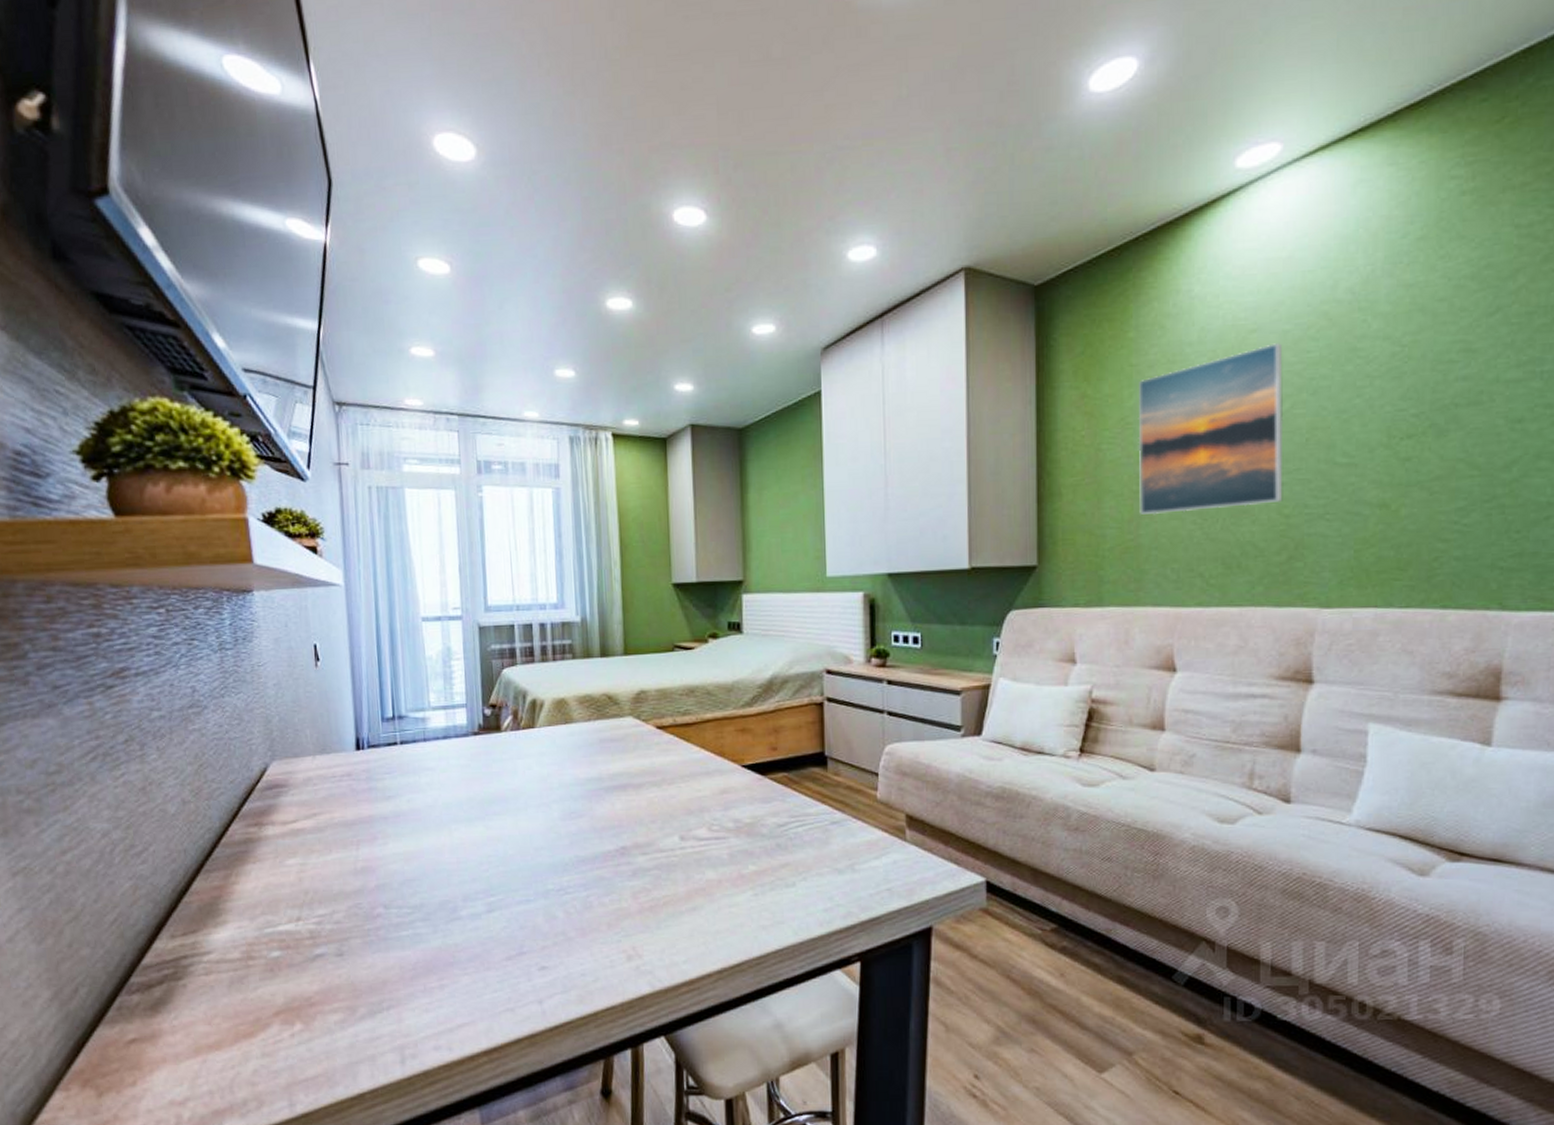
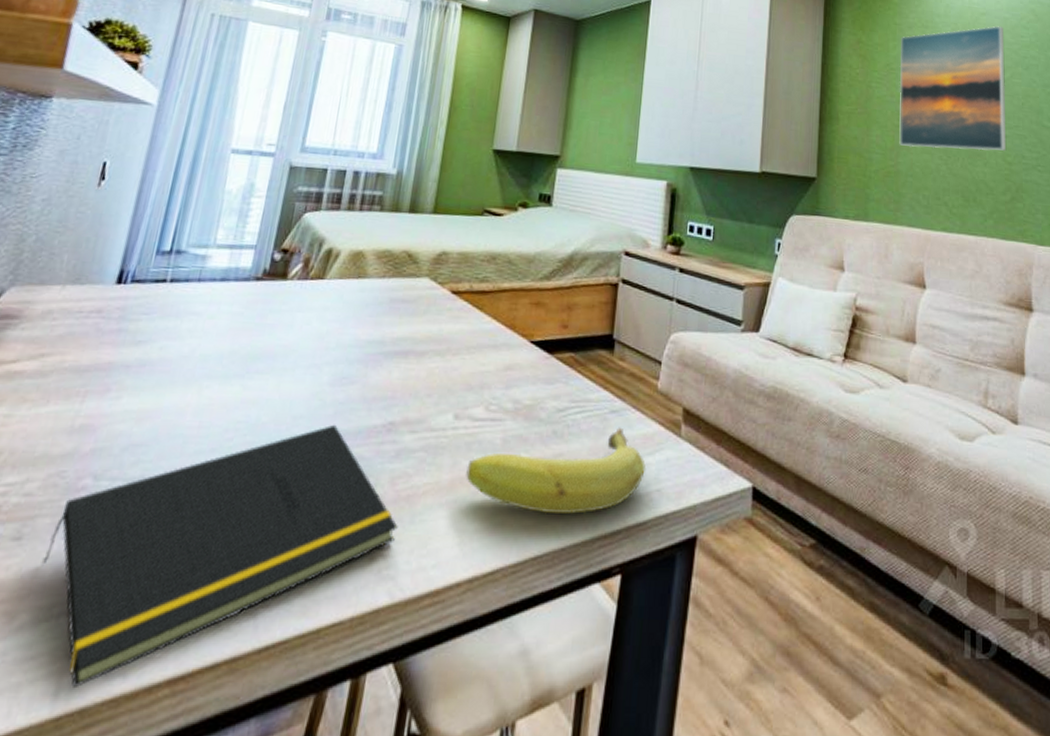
notepad: none [363,852,647,1058] -> present [40,424,398,689]
fruit: none [700,836,874,915] -> present [466,427,647,514]

